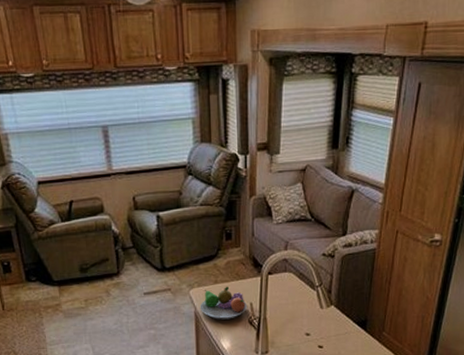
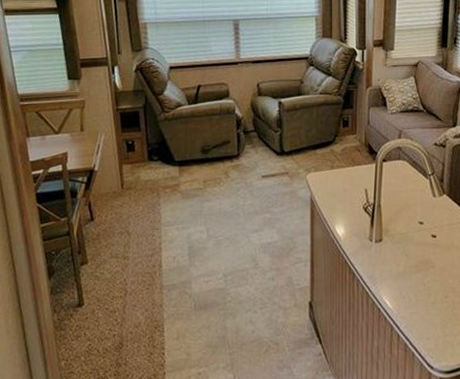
fruit bowl: present [200,287,247,320] -> none [316,173,362,205]

